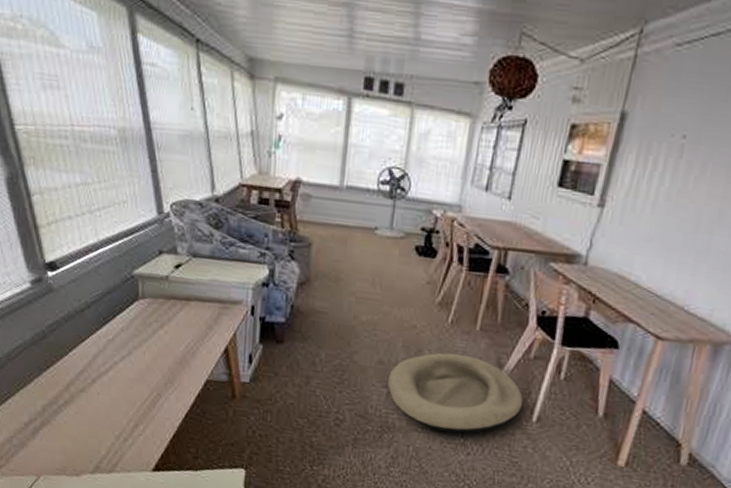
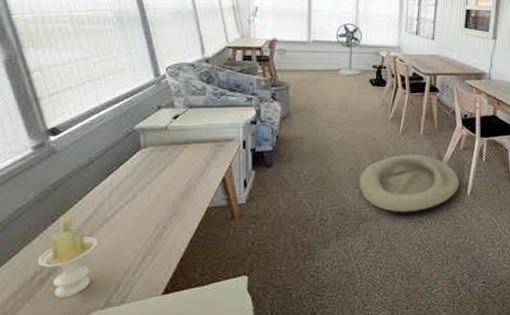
candle: none [32,361,91,454] -> present [37,213,99,299]

